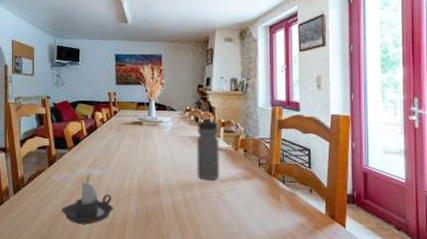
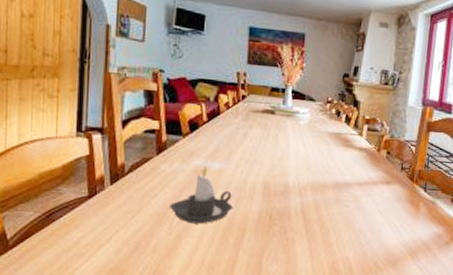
water bottle: present [197,116,220,180] -> none [332,111,362,183]

